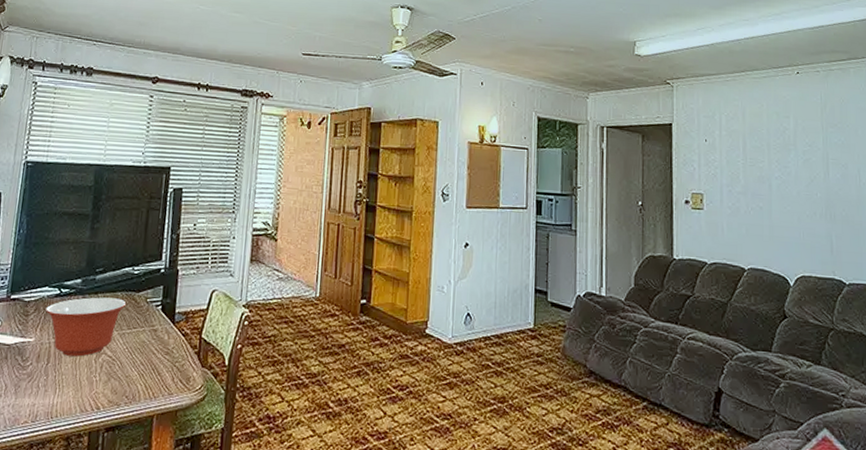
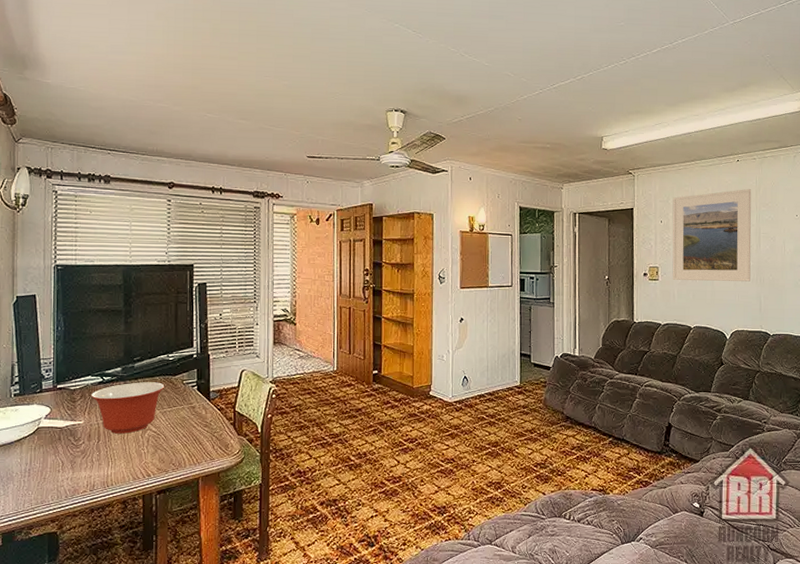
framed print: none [719,105,818,217] -> present [672,188,752,282]

